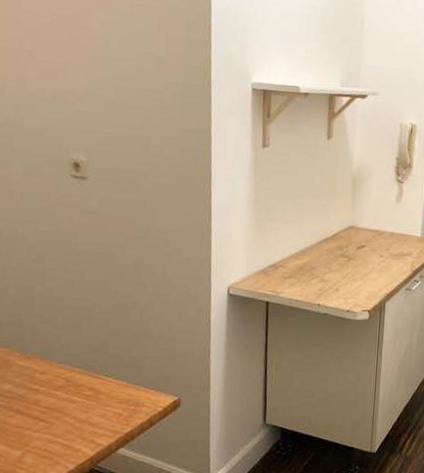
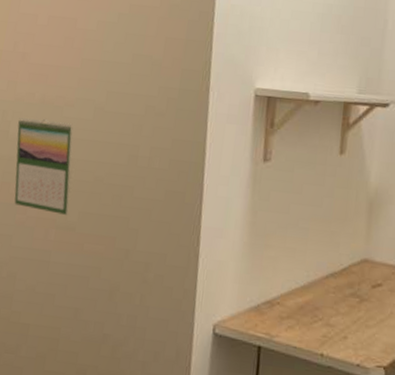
calendar: none [32,113,90,201] -> present [14,118,74,215]

